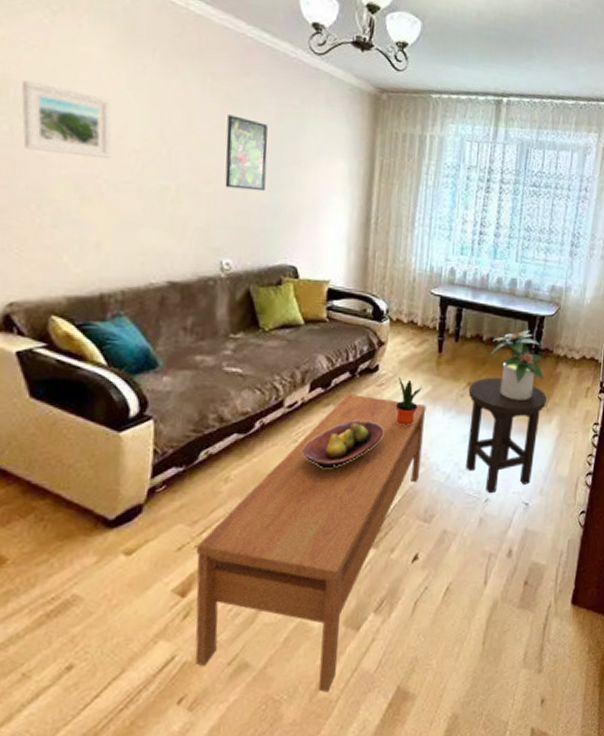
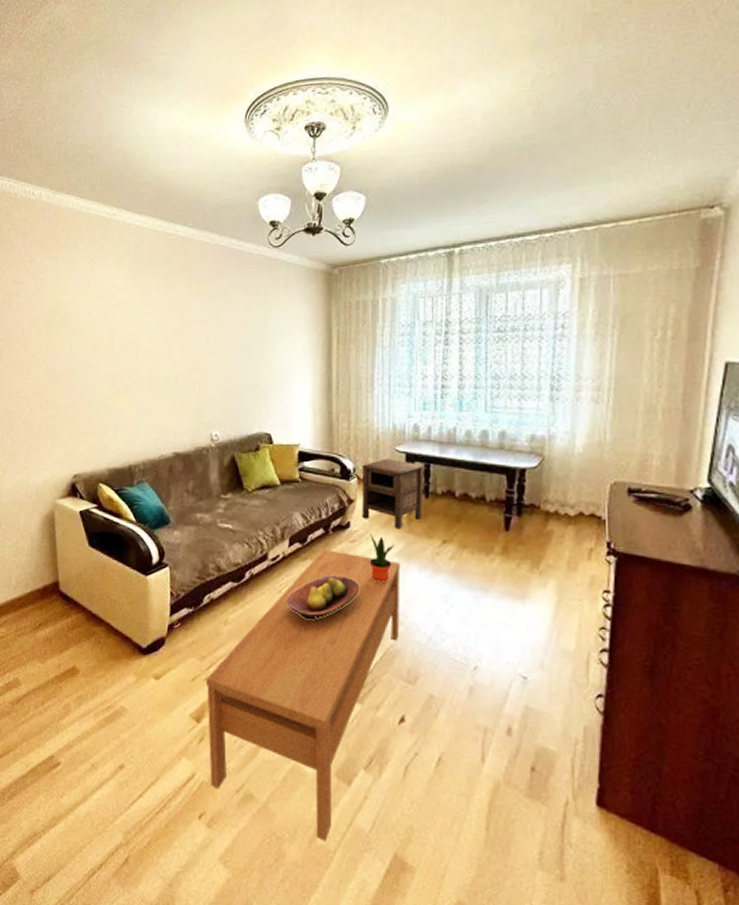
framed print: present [22,80,111,158] -> none [76,311,131,361]
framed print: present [225,114,268,192] -> none [209,311,241,372]
nightstand: none [391,301,457,372] -> present [361,458,424,529]
stool: present [465,377,547,494] -> none [444,535,538,661]
potted plant: present [490,330,544,401] -> none [465,484,532,561]

